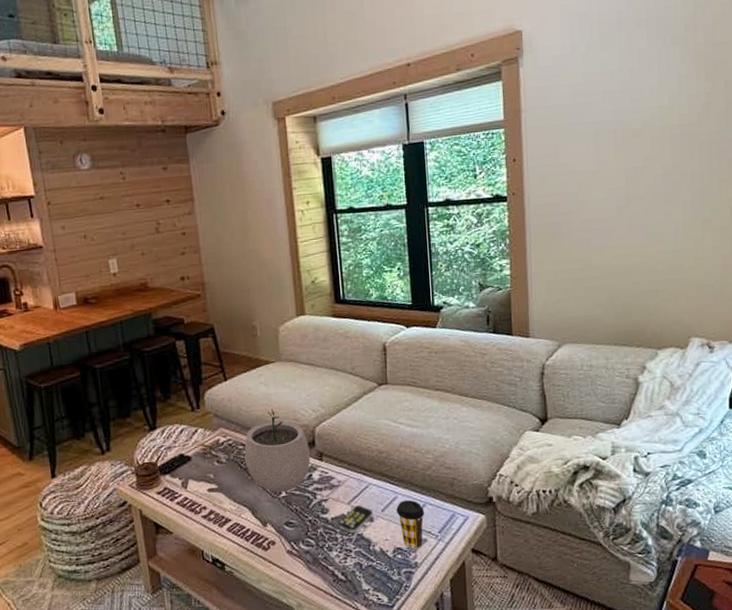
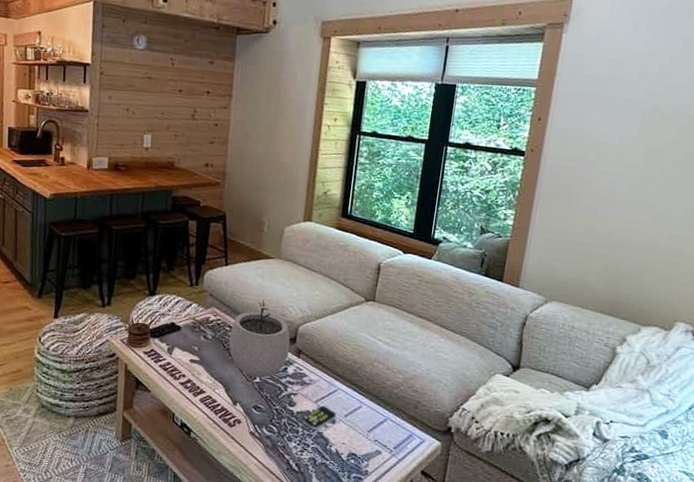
coffee cup: present [396,500,424,550] -> none [358,411,385,459]

